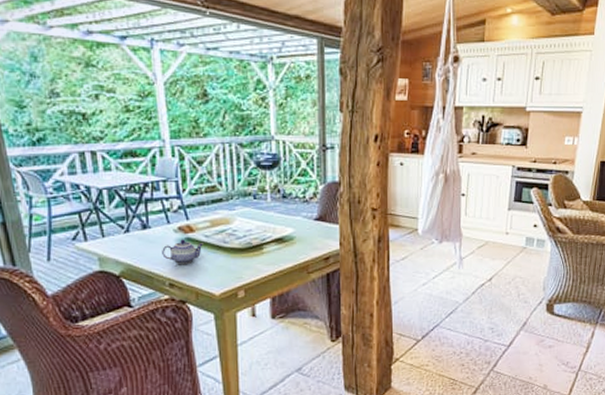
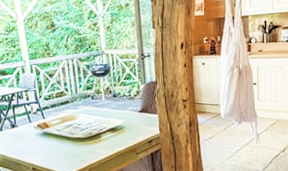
teapot: present [162,239,203,265] -> none [26,133,56,154]

